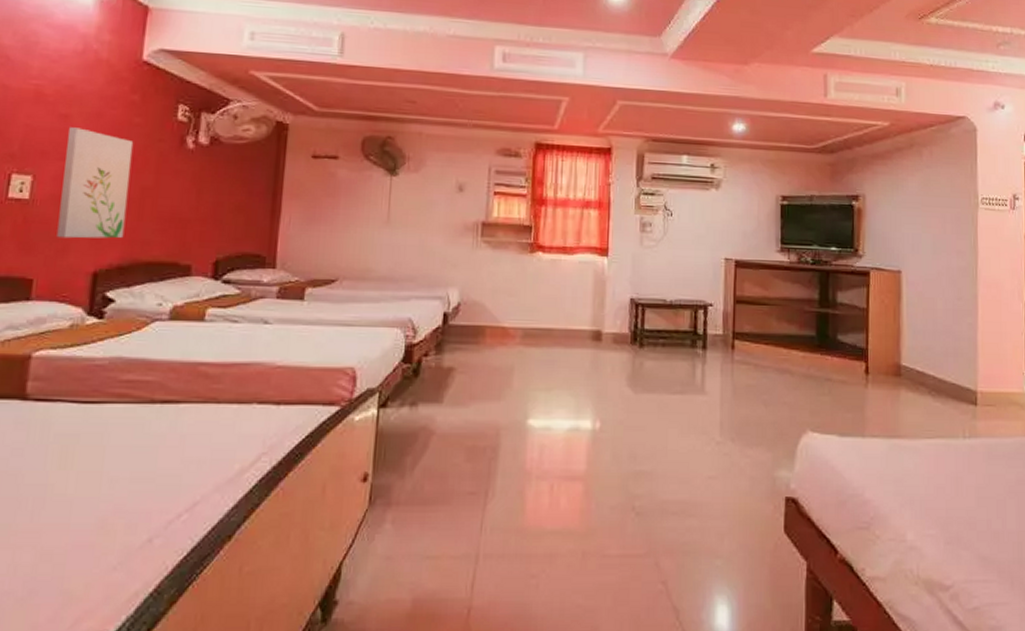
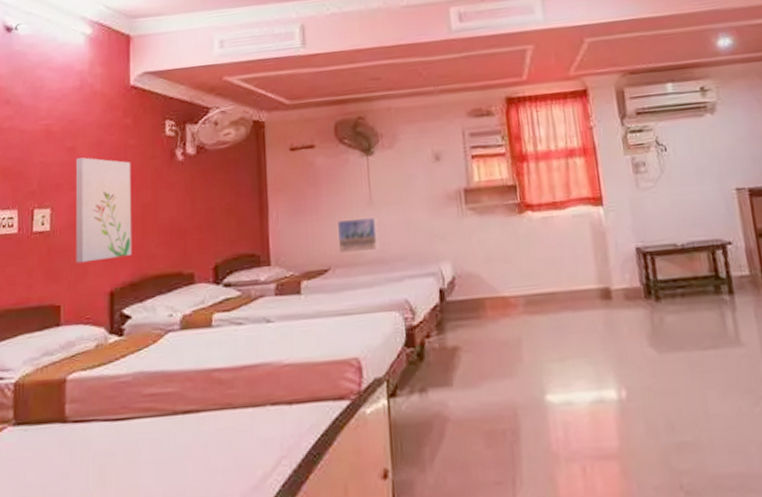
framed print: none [348,234,392,267] -> present [336,217,378,254]

